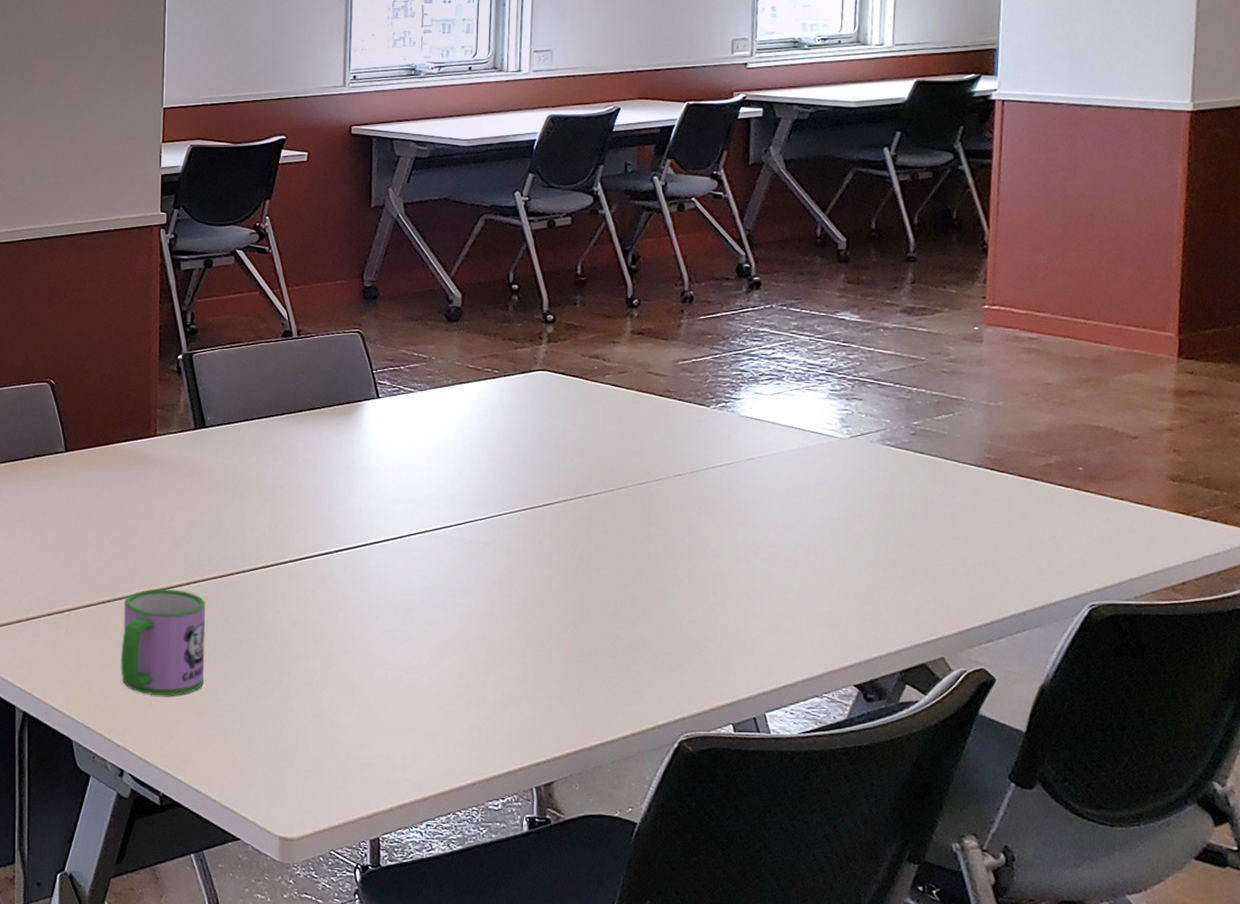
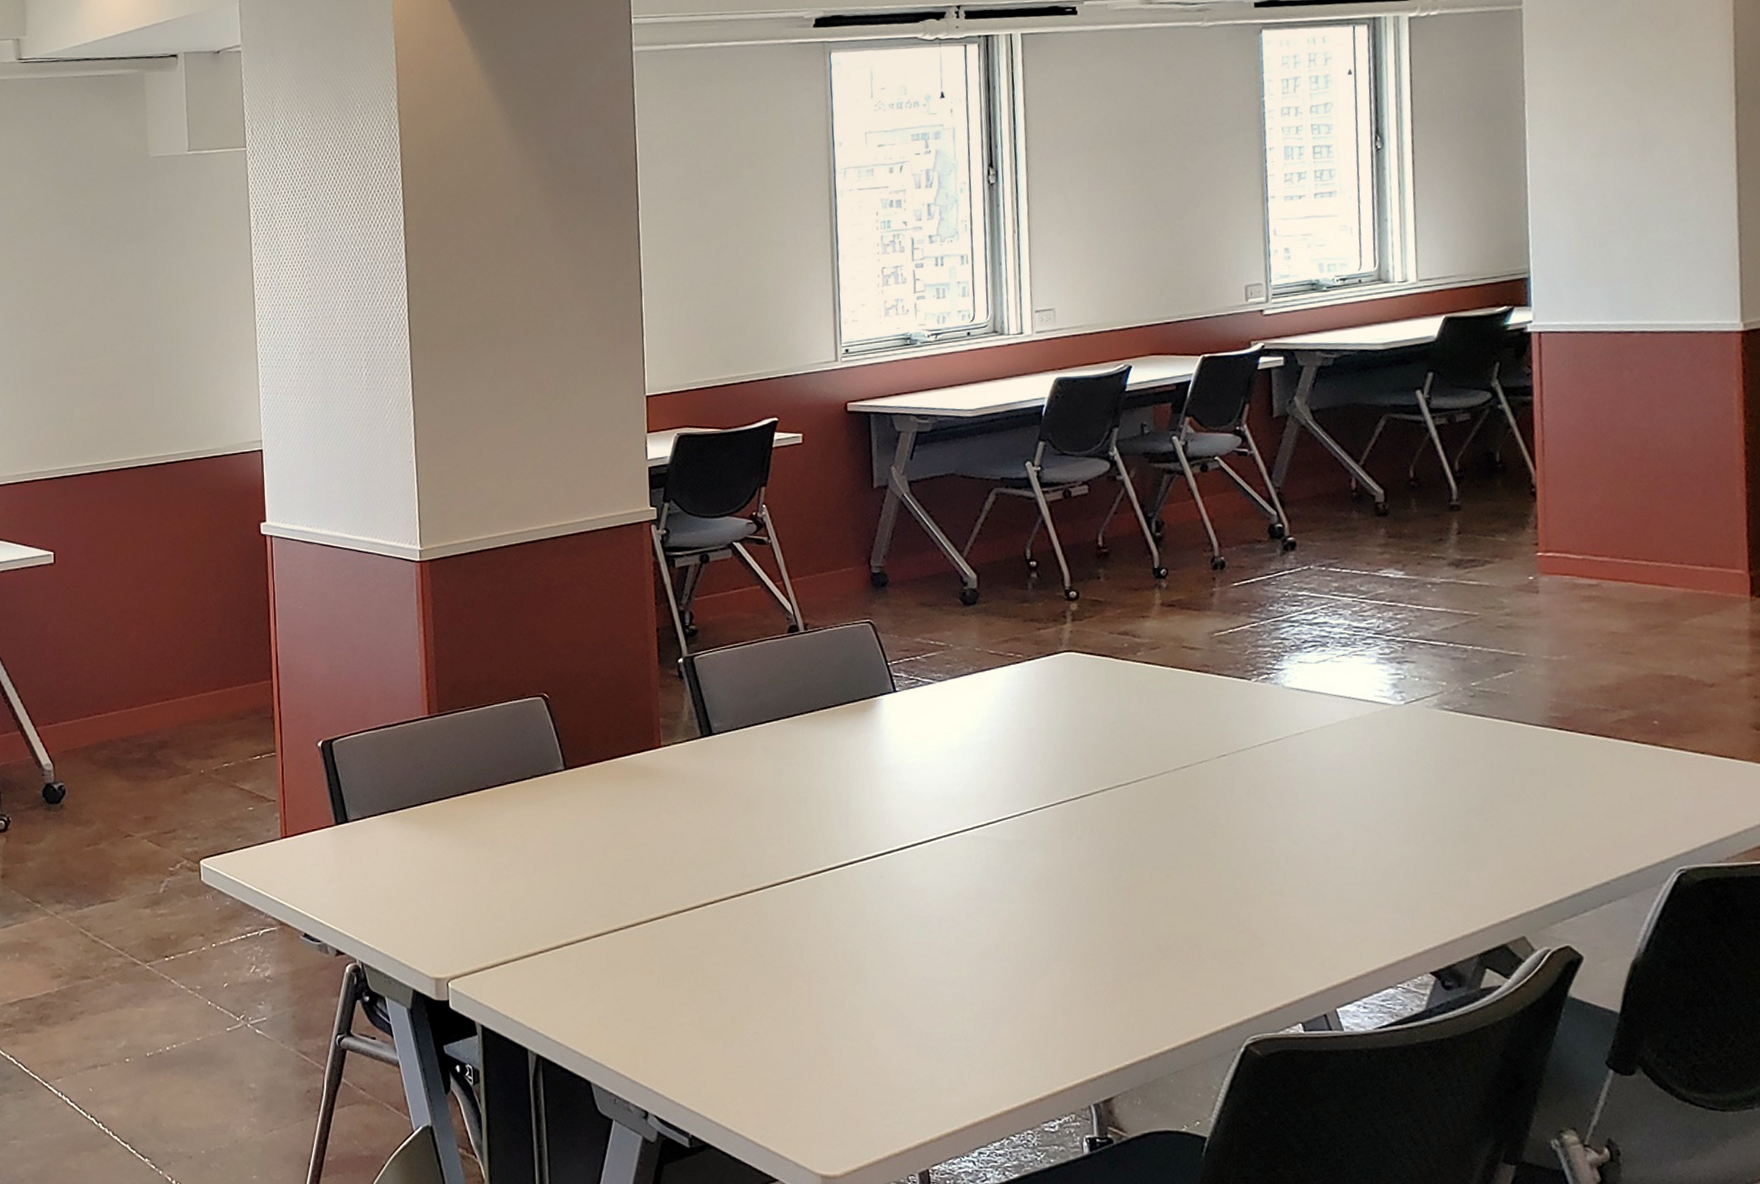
mug: present [121,589,206,696] -> none [637,911,728,1029]

